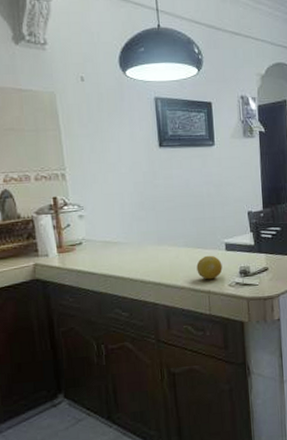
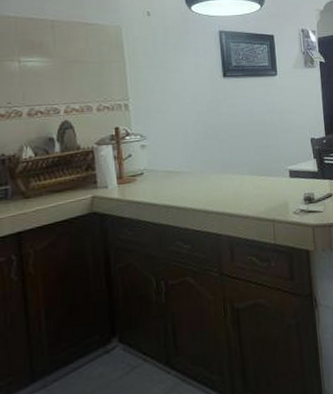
fruit: present [196,255,222,280] -> none [260,182,287,208]

